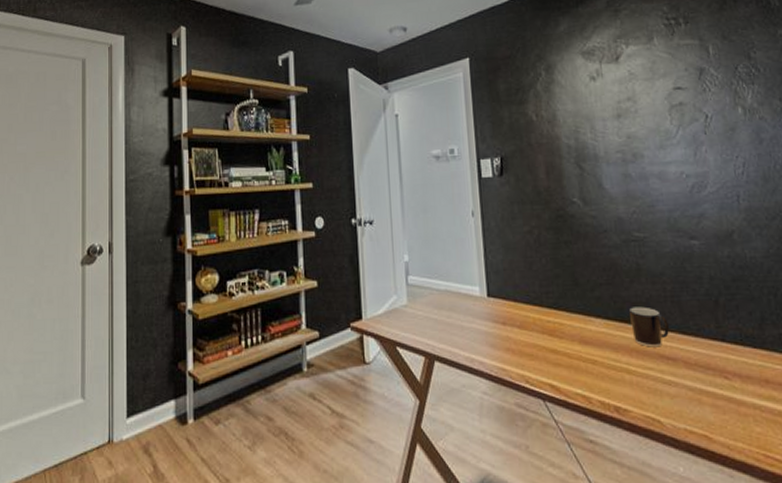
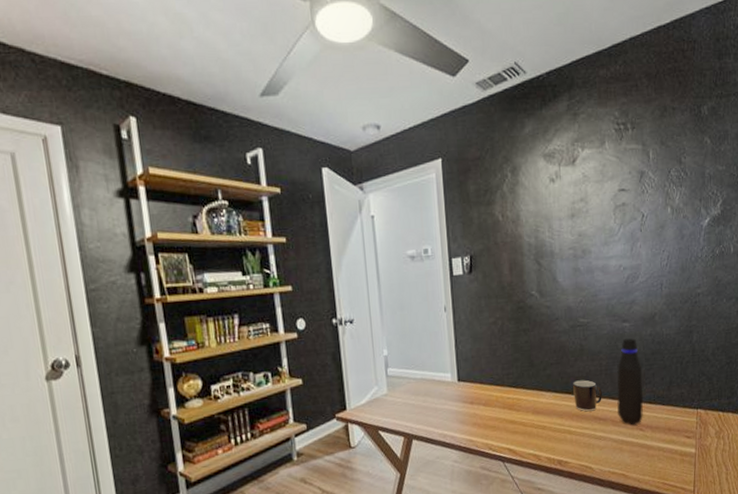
water bottle: none [686,259,728,369] -> present [616,338,643,424]

